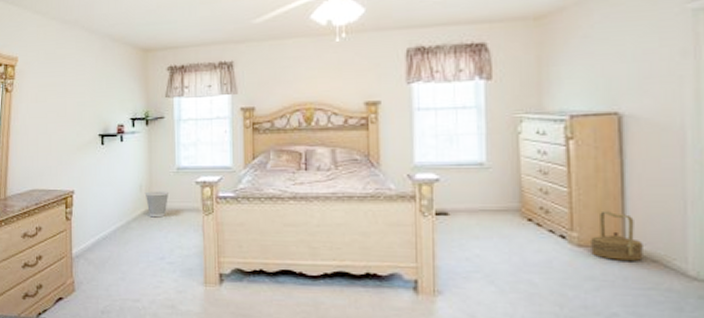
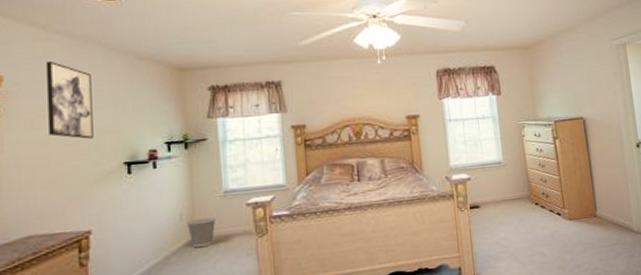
wall art: none [46,44,77,112] -> present [47,62,94,139]
basket: present [589,210,645,261] -> none [575,190,608,227]

